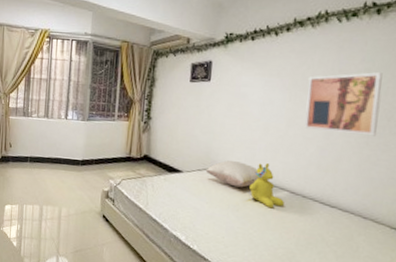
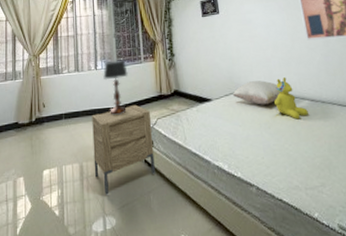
nightstand: none [53,161,115,239] -> present [92,104,156,195]
table lamp: none [72,112,99,169] -> present [103,59,128,116]

